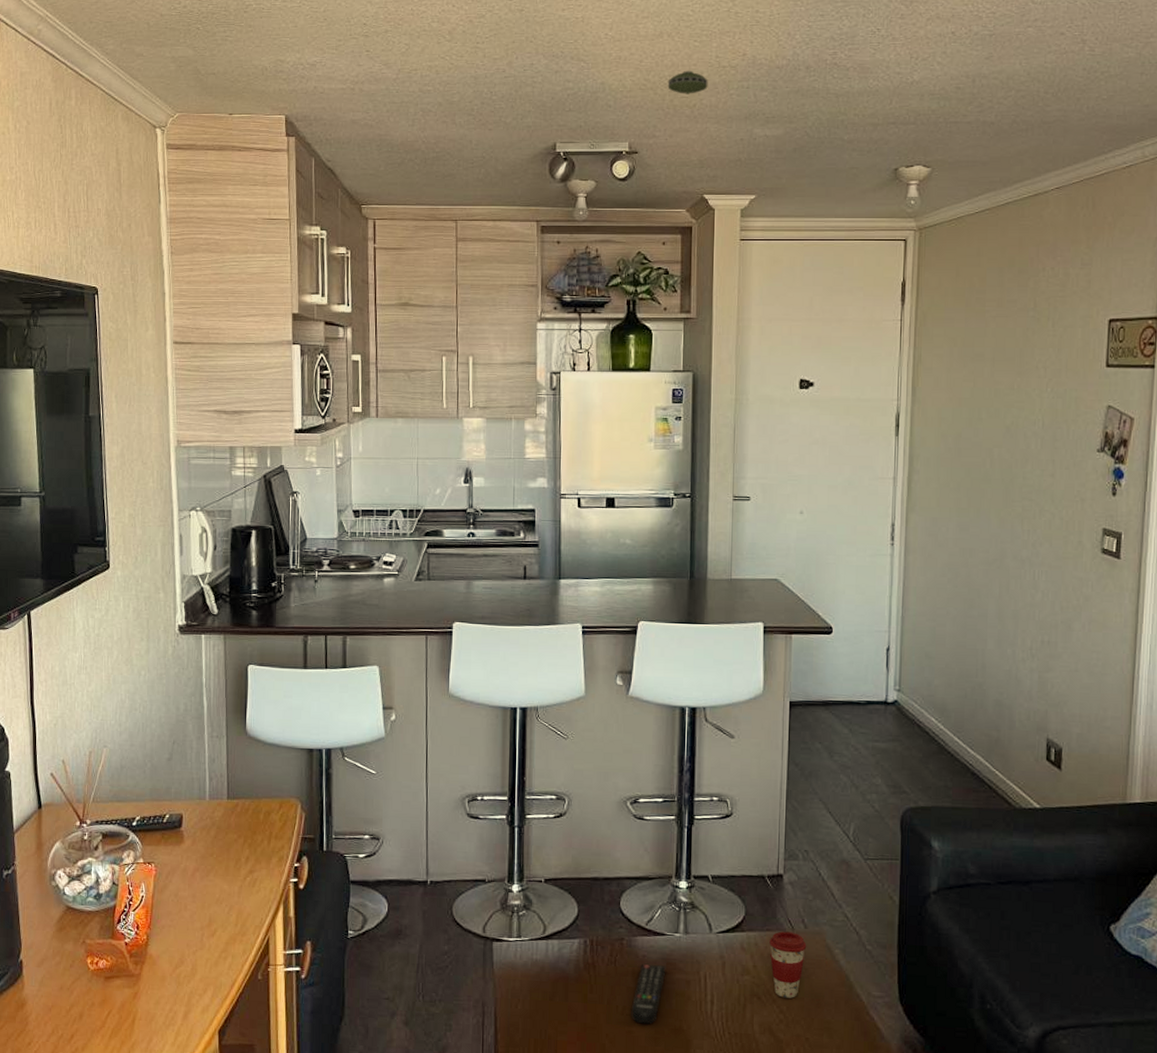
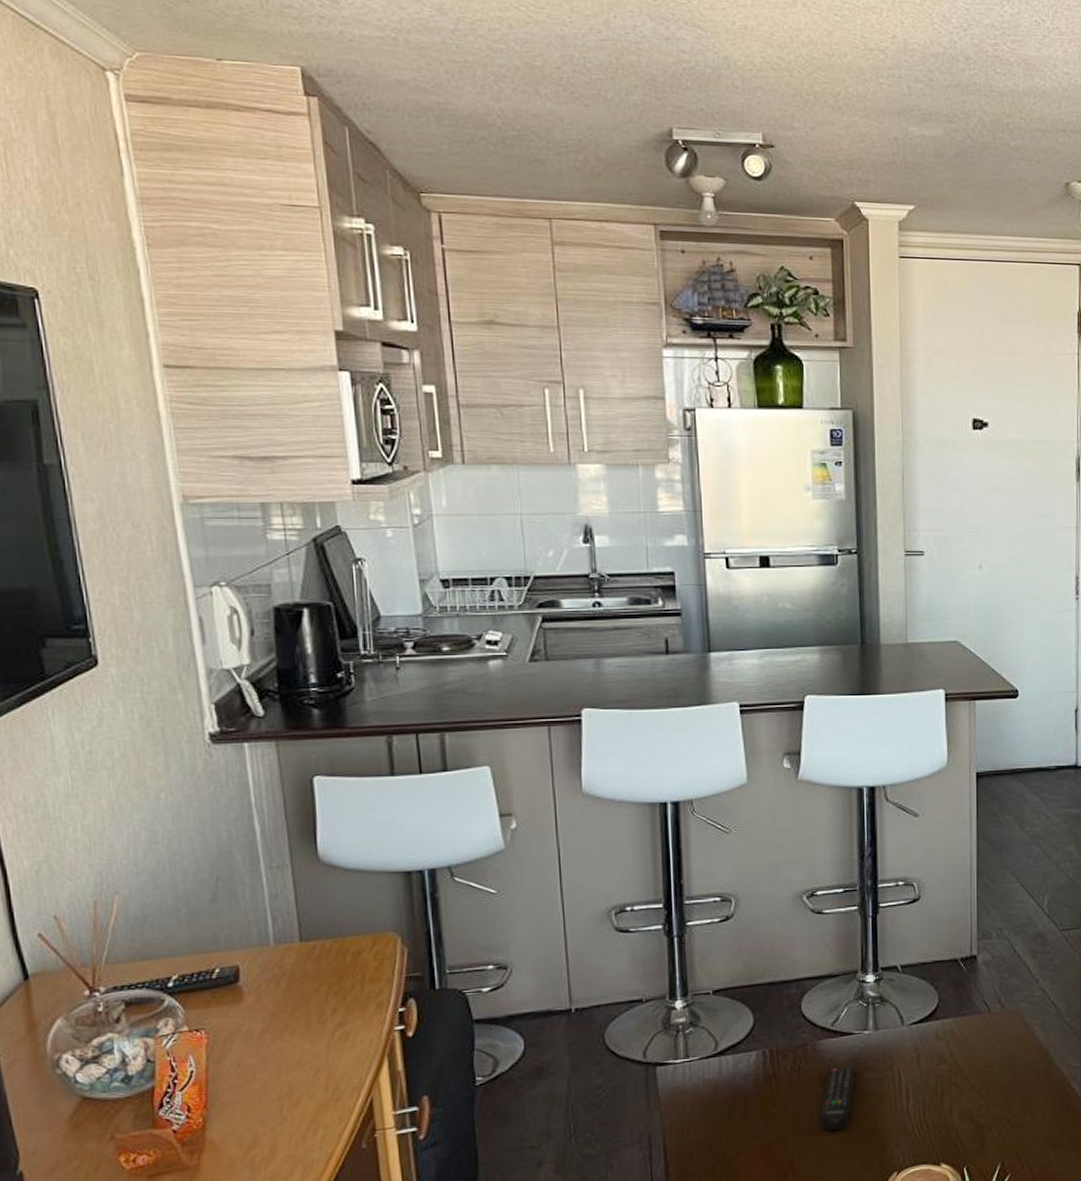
smoke detector: present [667,71,708,94] -> none [805,51,854,80]
coffee cup: present [769,931,807,998] -> none [966,1013,1005,1082]

